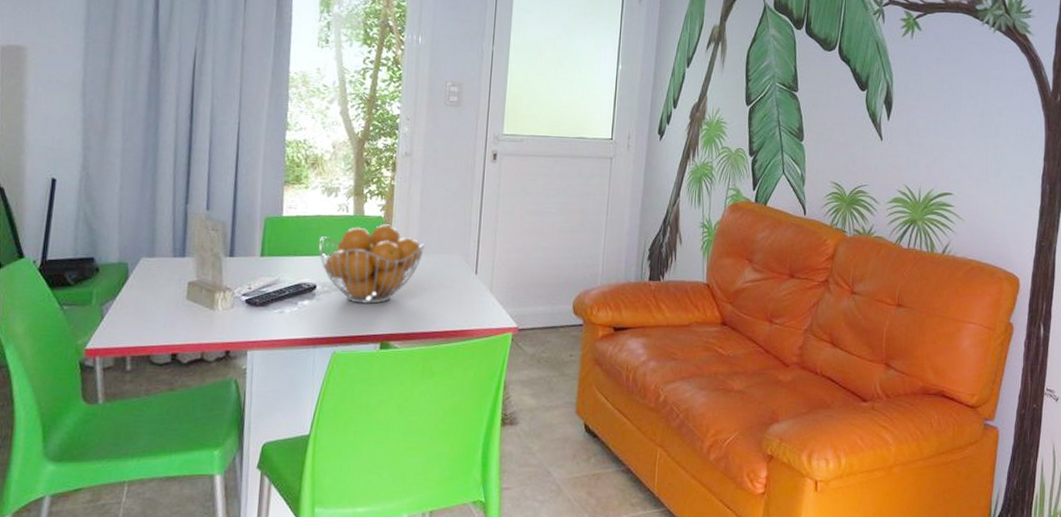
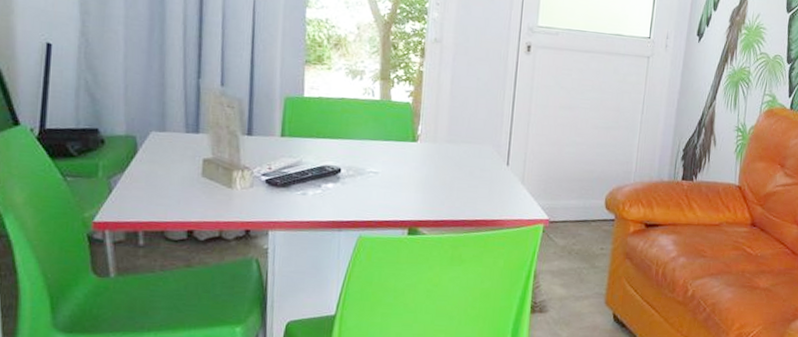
fruit basket: present [318,224,425,304] -> none [342,110,455,190]

